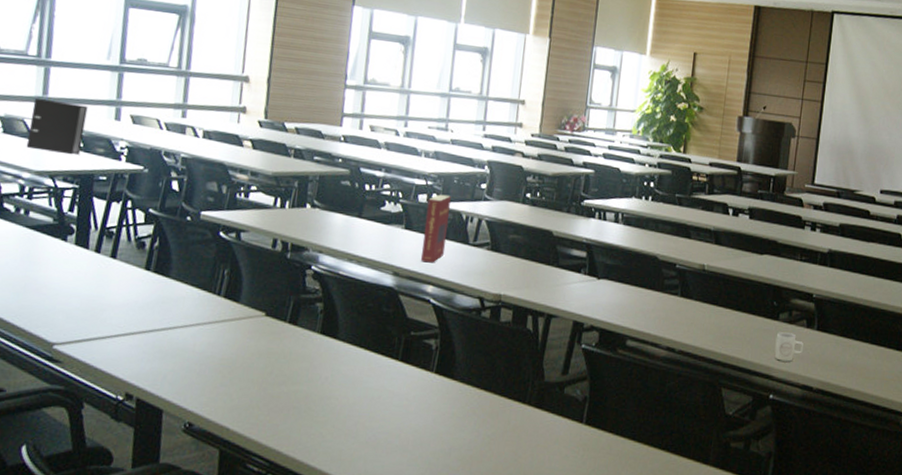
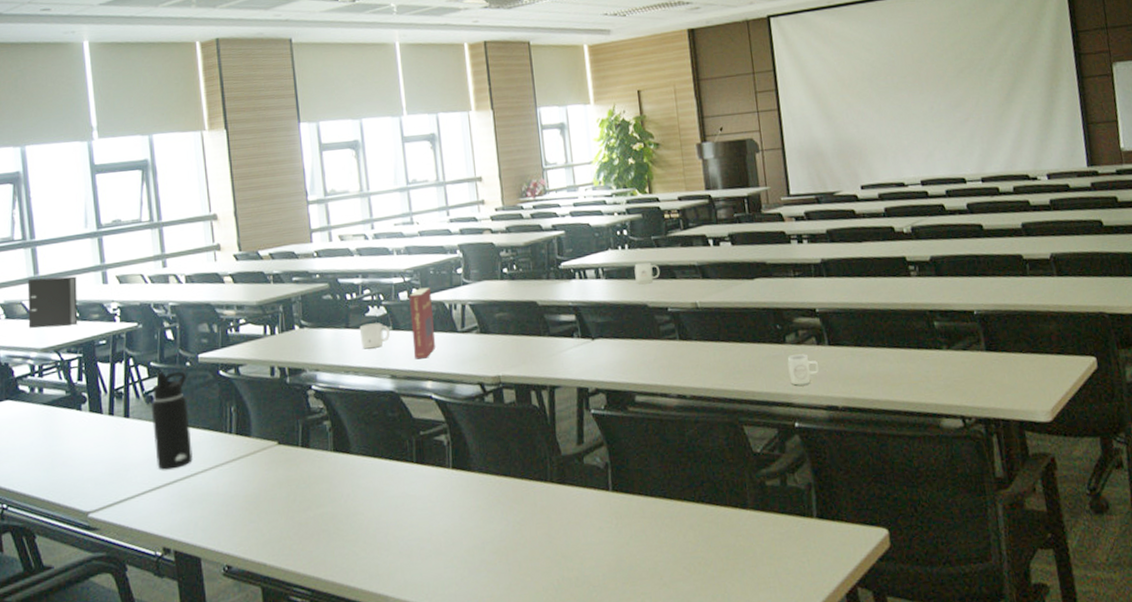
water bottle: none [135,220,185,318] -> present [152,371,193,470]
mug: none [370,217,402,243] -> present [359,322,390,349]
mug: none [651,216,677,238] -> present [634,261,661,285]

